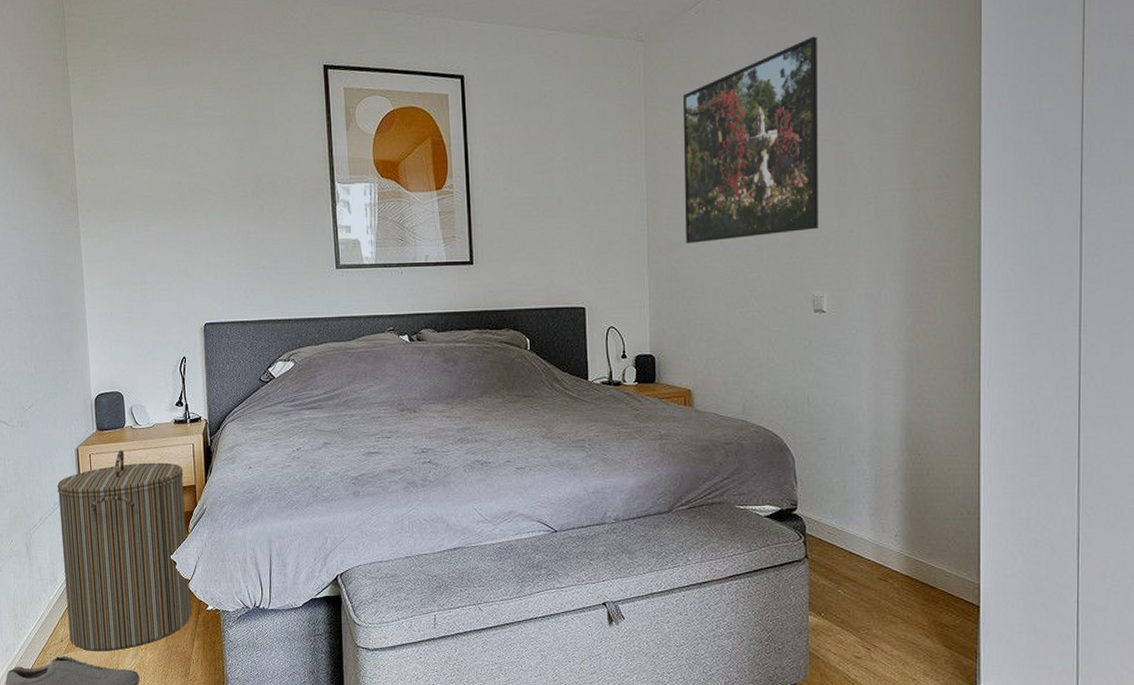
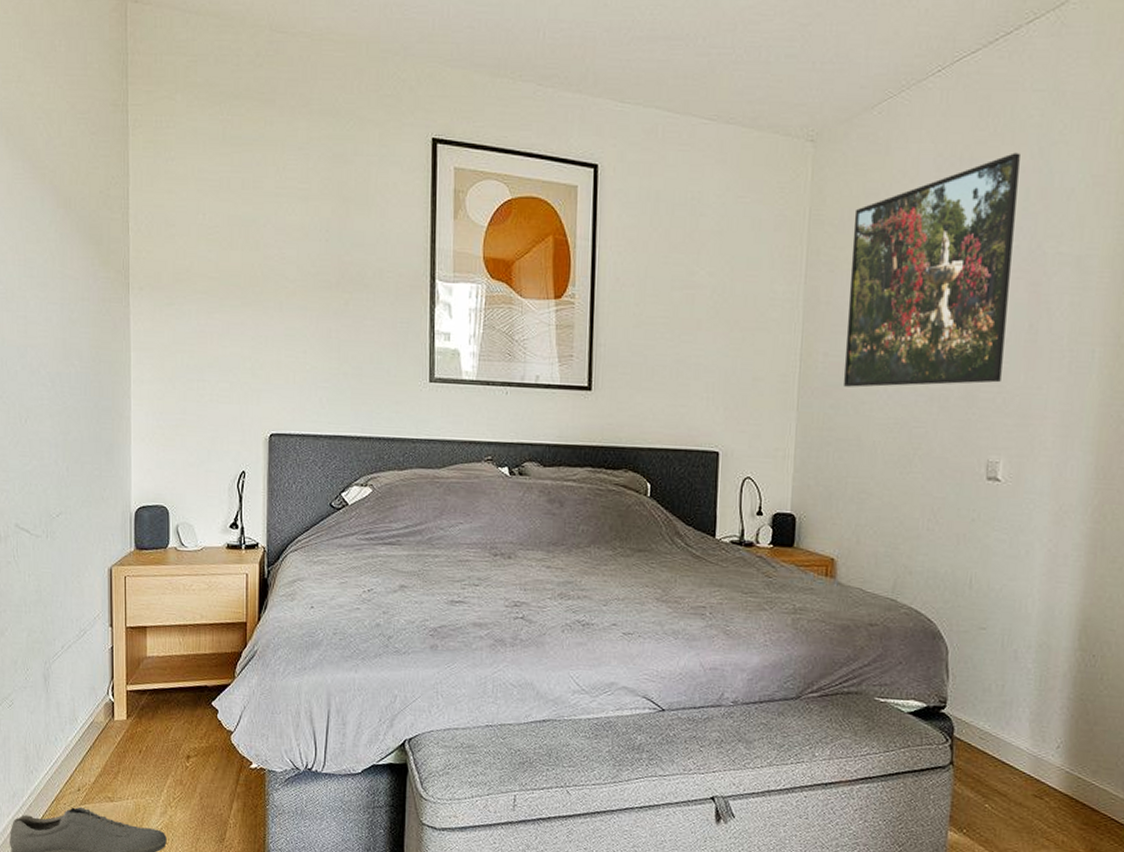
laundry hamper: present [57,449,192,652] -> none [84,574,234,806]

